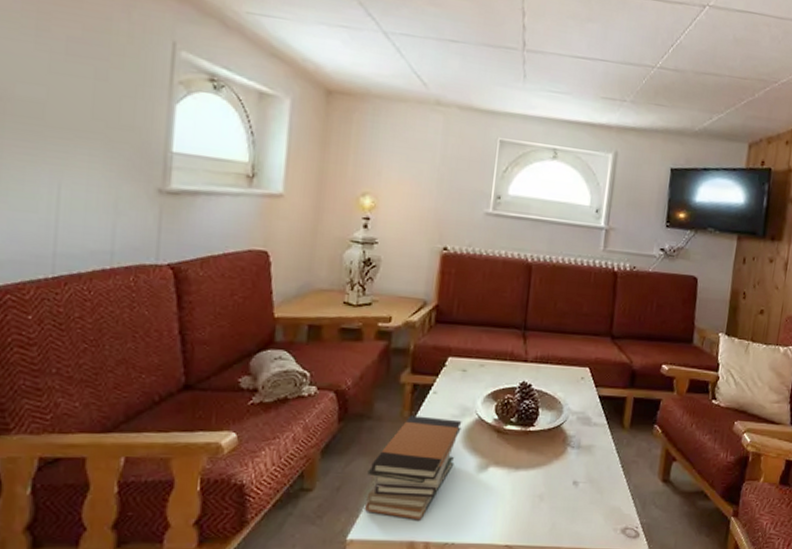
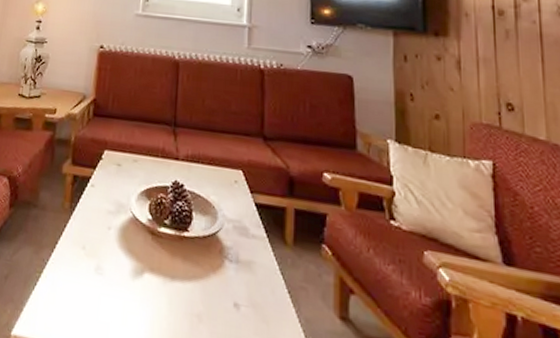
book stack: present [364,415,462,520] -> none [27,207,118,325]

